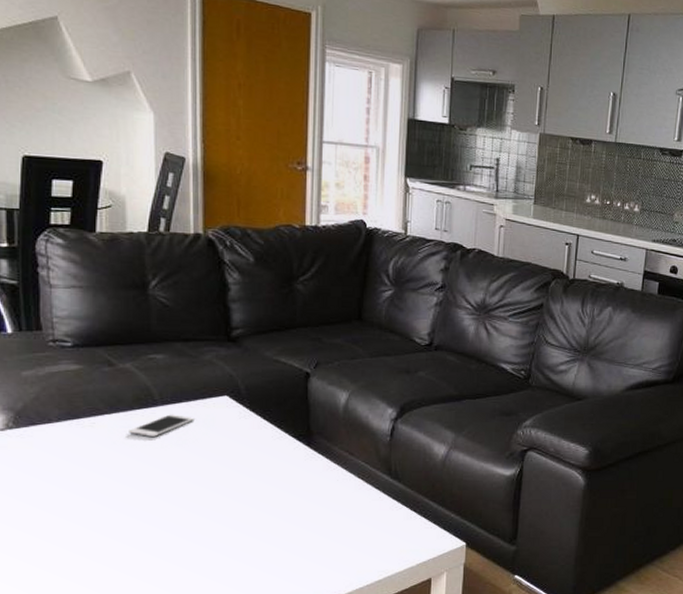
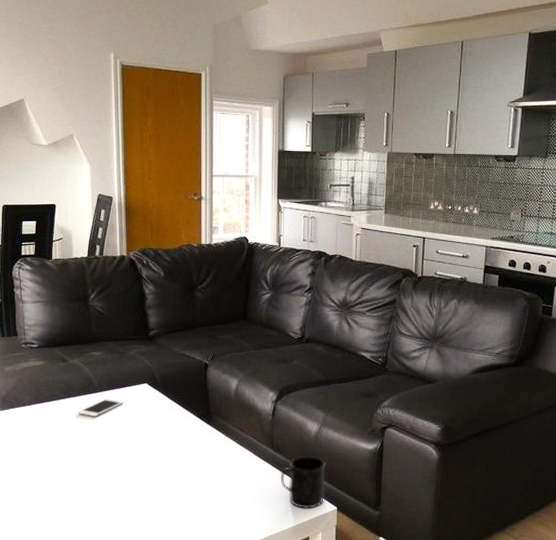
mug: none [399,483,454,546] -> present [281,455,325,509]

